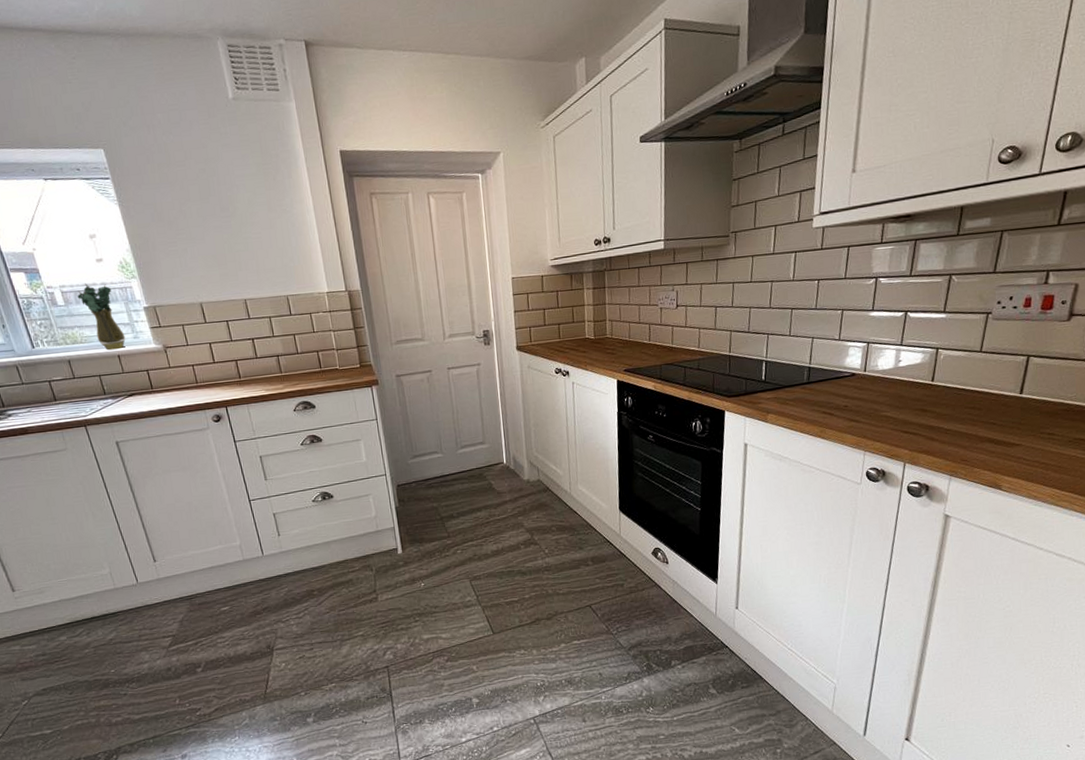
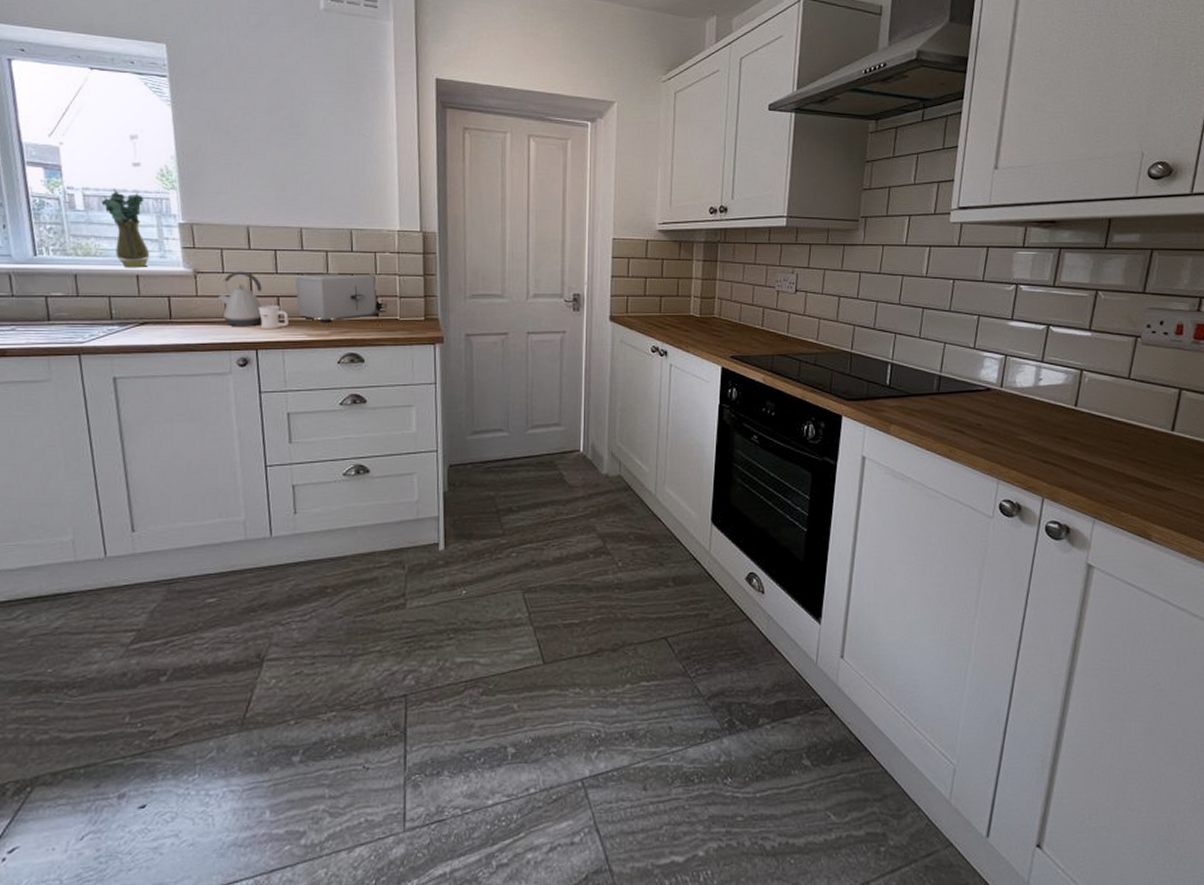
kettle: none [187,342,226,390] -> present [217,271,262,327]
mug: none [221,368,249,390] -> present [258,305,289,330]
toaster: none [248,331,328,379] -> present [295,273,387,323]

